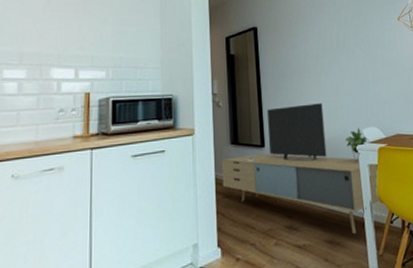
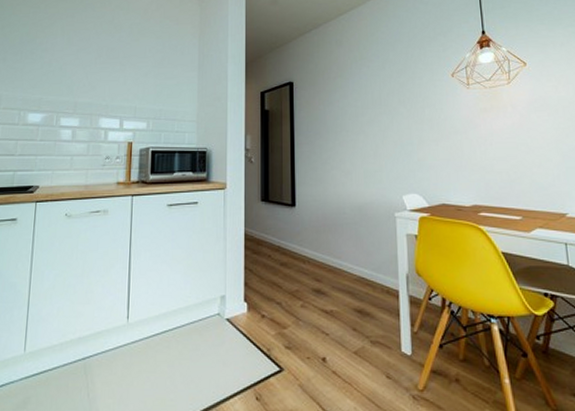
media console: present [221,103,382,234] -> none [251,165,420,306]

